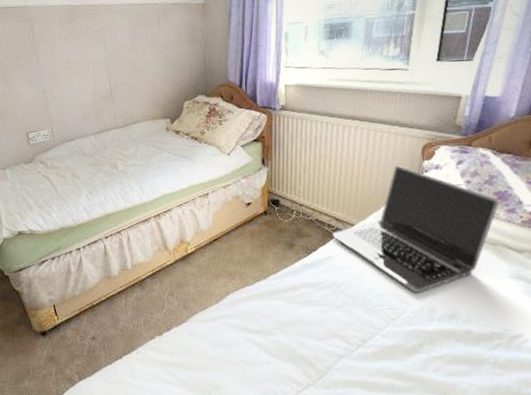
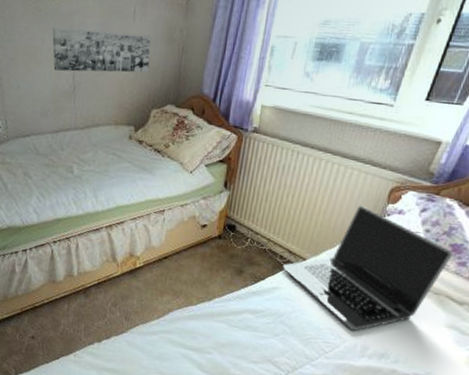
wall art: none [87,37,177,79] -> present [52,28,151,73]

